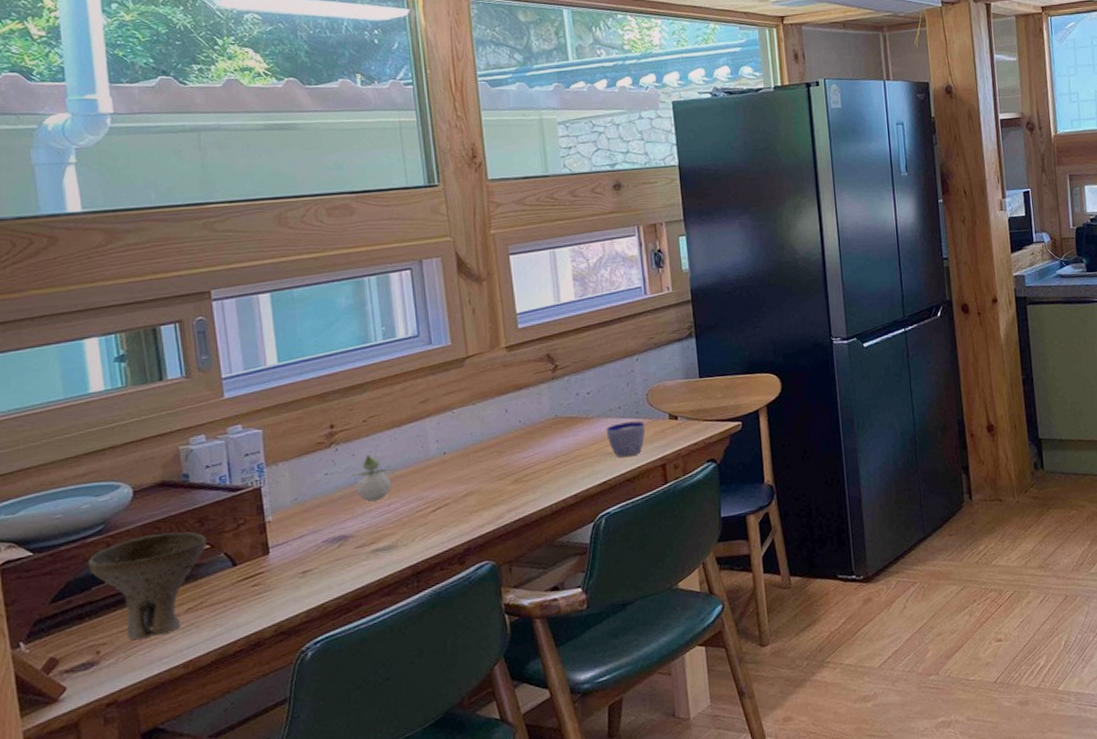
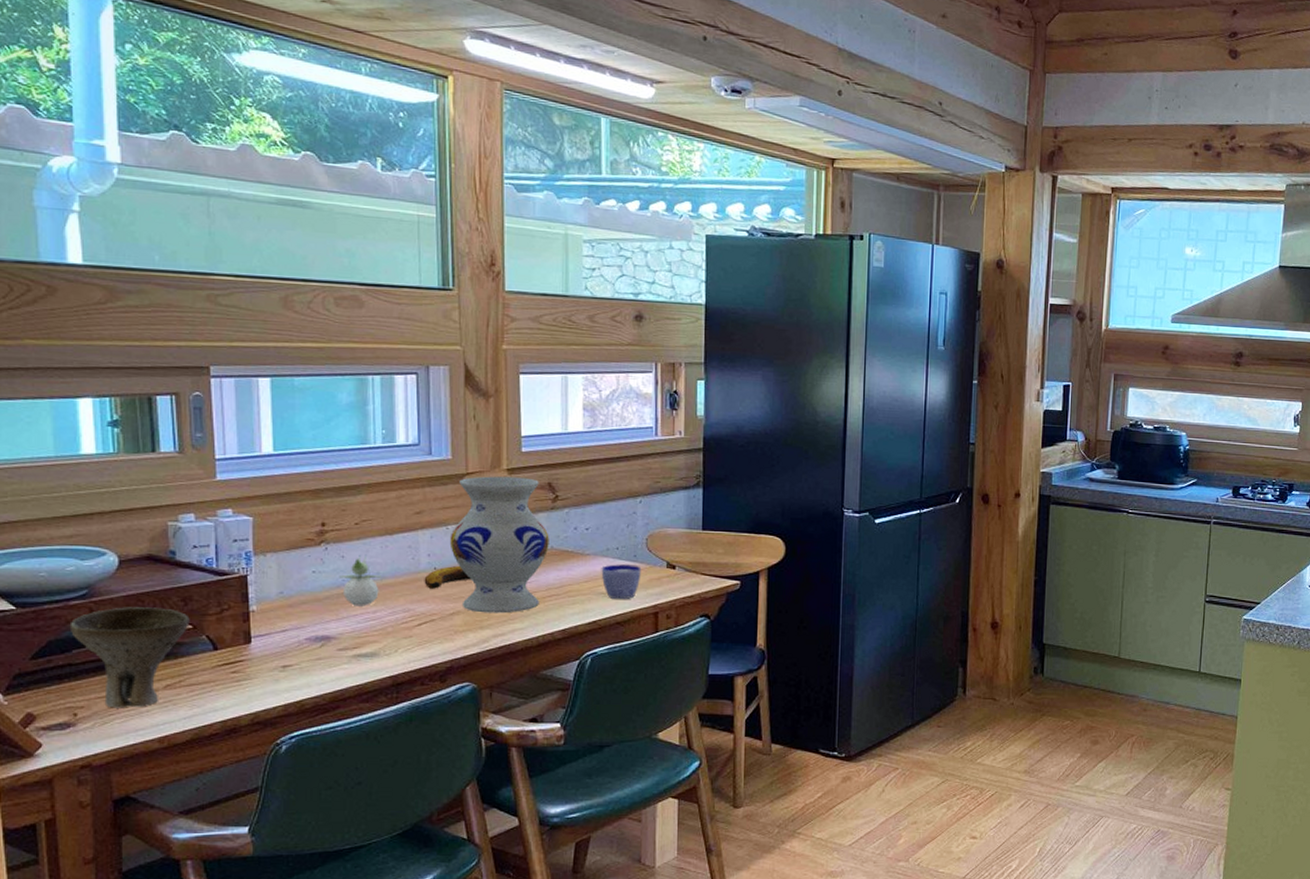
banana: none [434,446,480,474] -> present [424,565,471,589]
vase: none [456,352,554,490] -> present [449,476,549,614]

